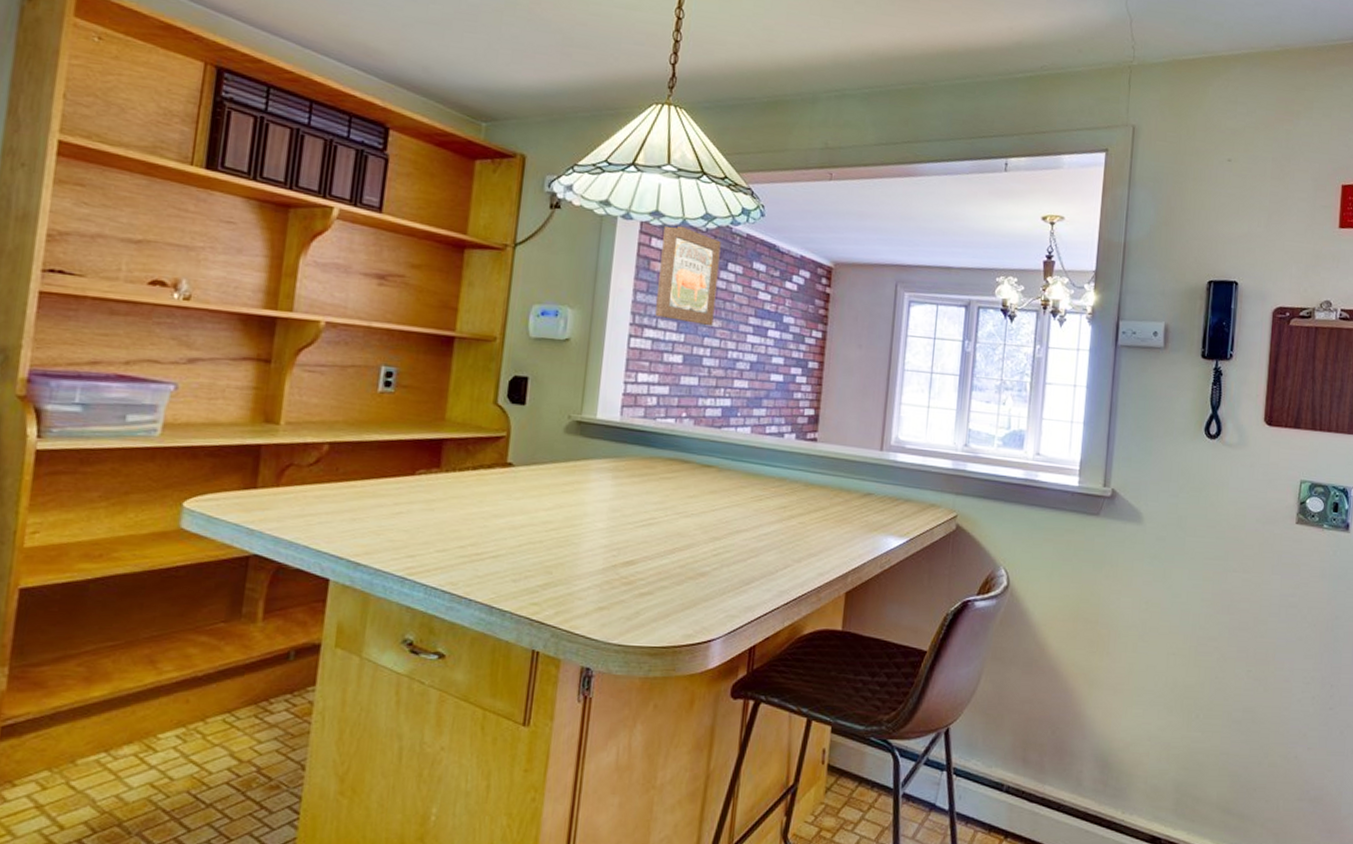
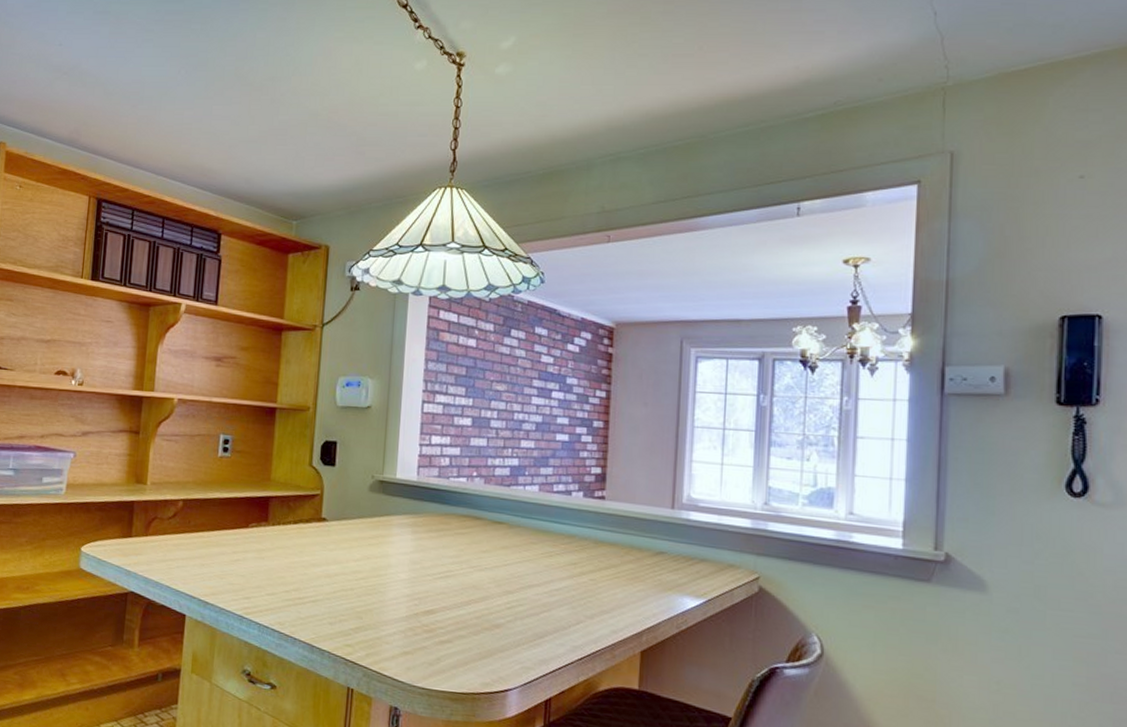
wall art: present [655,224,721,327] -> none [445,296,504,390]

